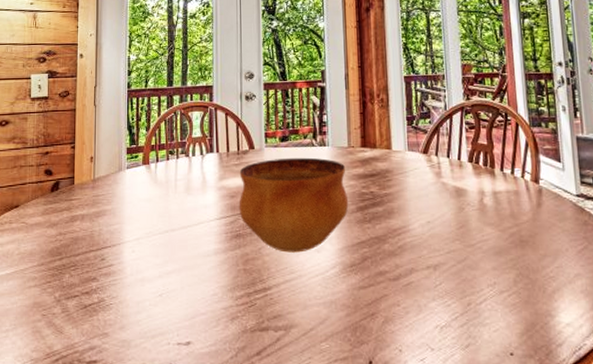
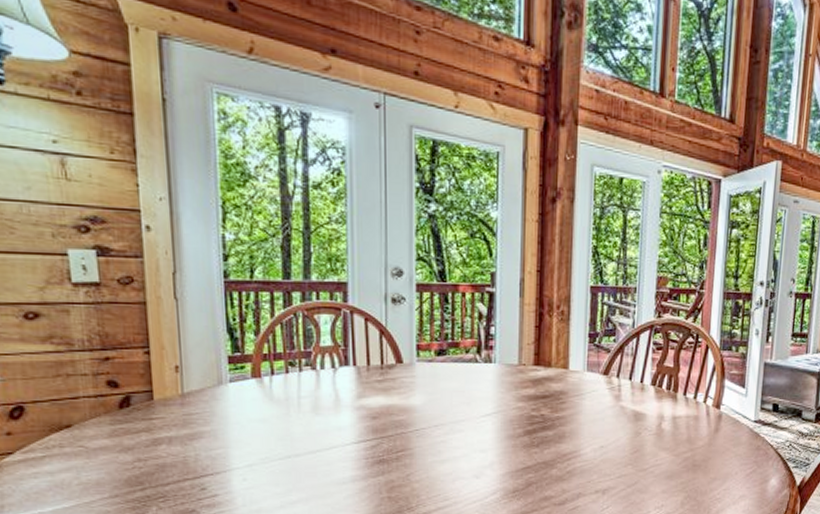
bowl: present [239,157,349,253] -> none [382,374,515,479]

